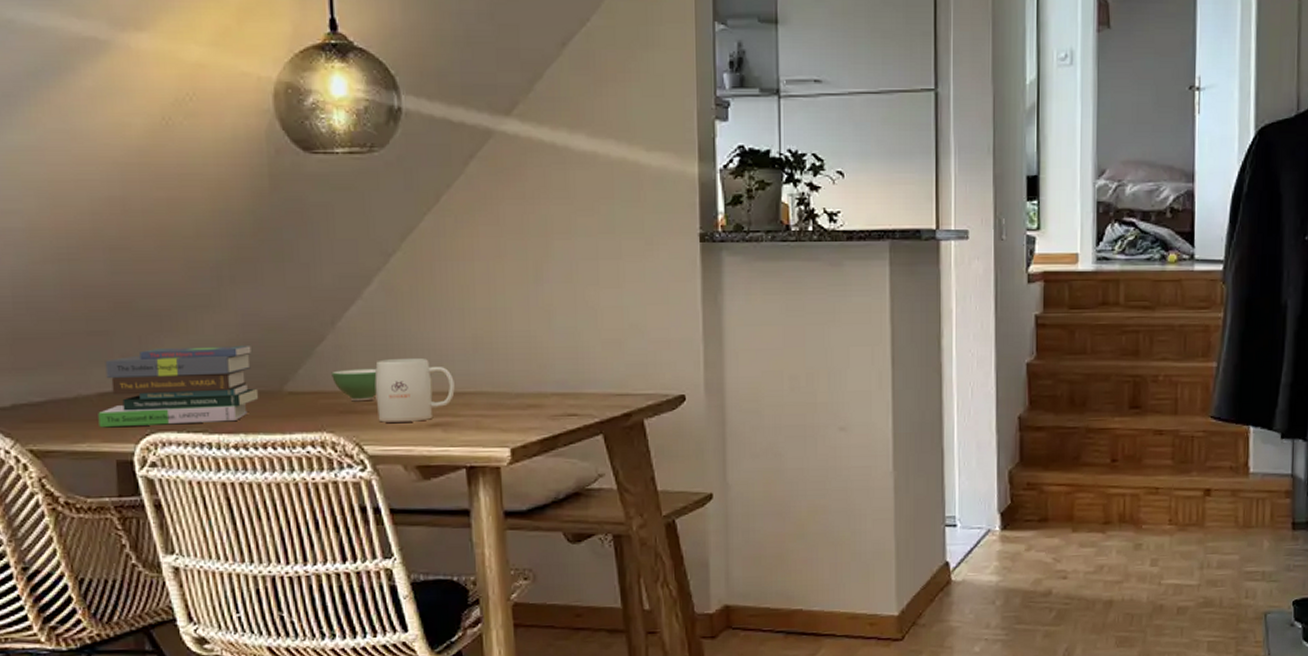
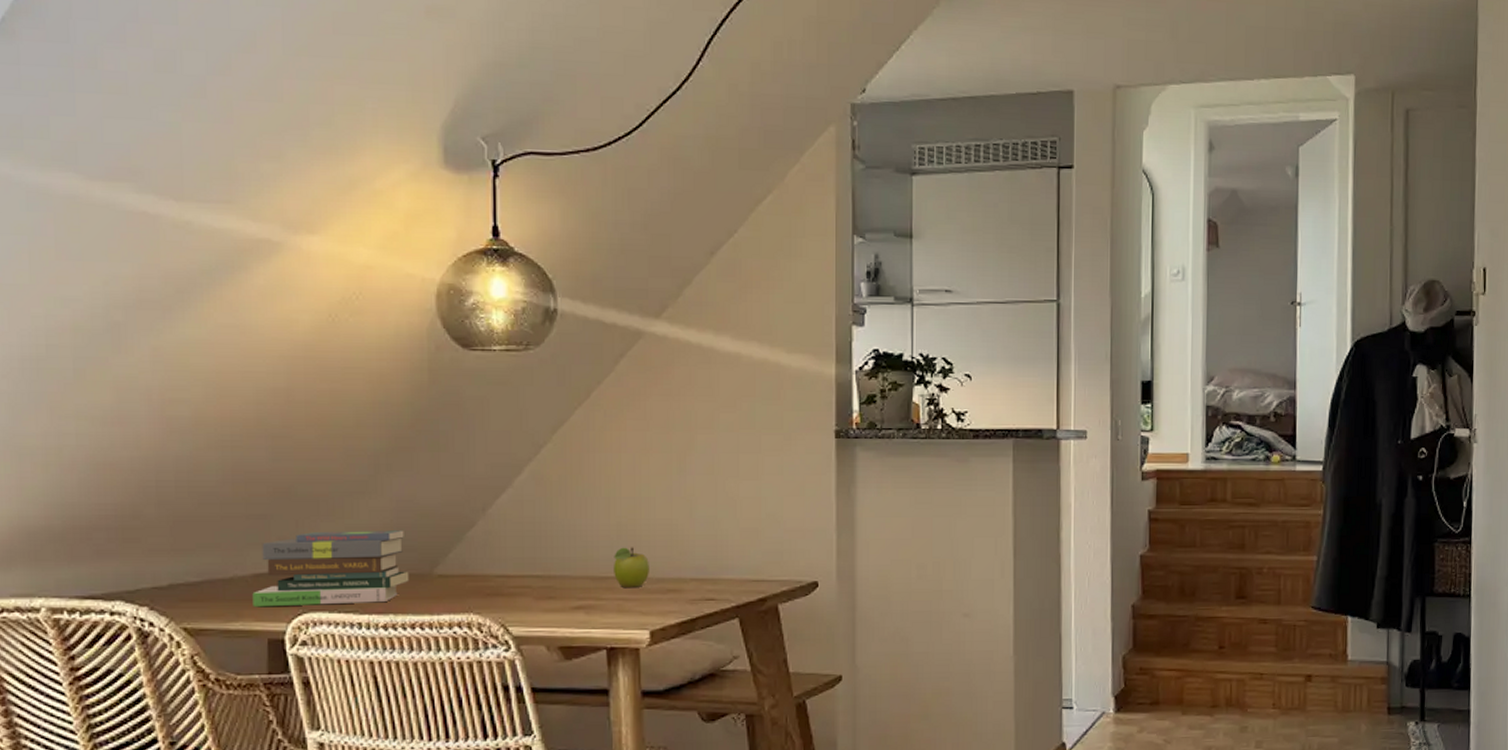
bowl: present [331,368,377,403] -> none [480,553,524,586]
mug: present [374,359,455,423] -> none [522,545,598,605]
fruit: none [470,360,508,405] -> present [614,547,649,589]

